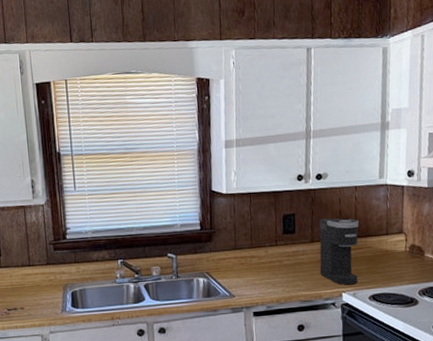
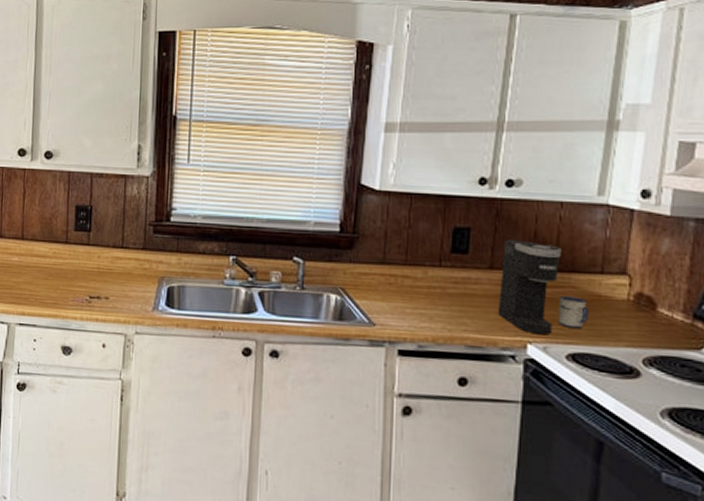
mug: none [360,254,382,278] -> present [558,296,590,330]

